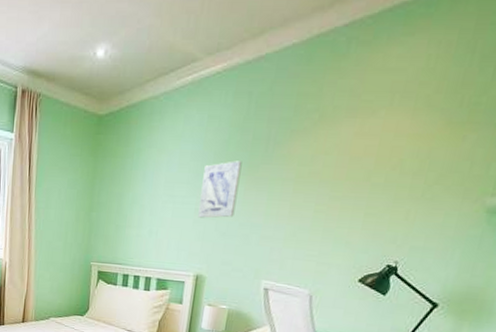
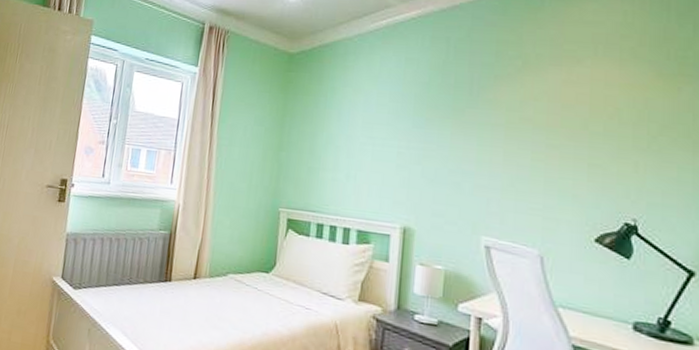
wall art: present [198,161,243,218] -> none [401,103,446,163]

